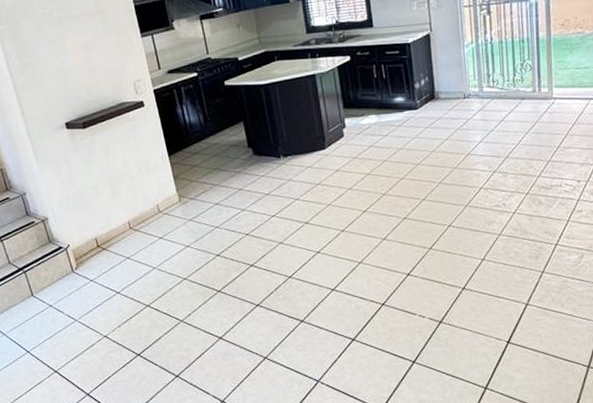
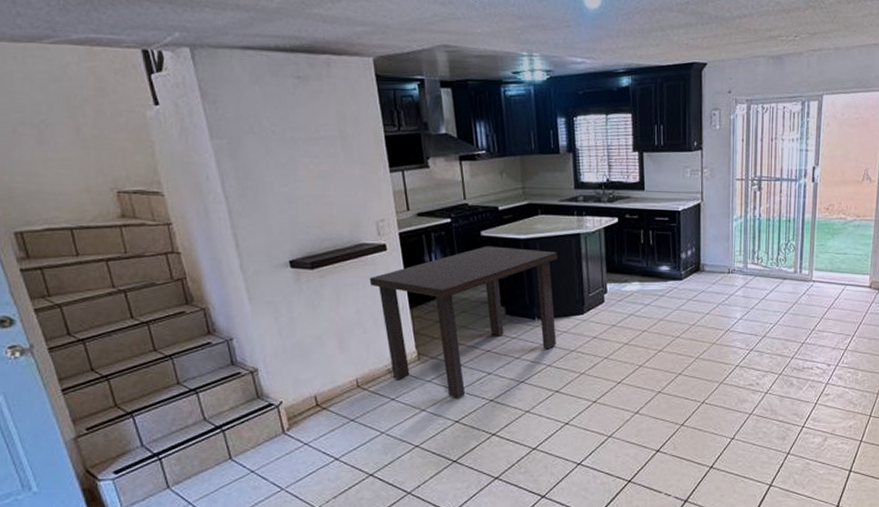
dining table: none [132,93,302,234] -> present [369,246,558,398]

